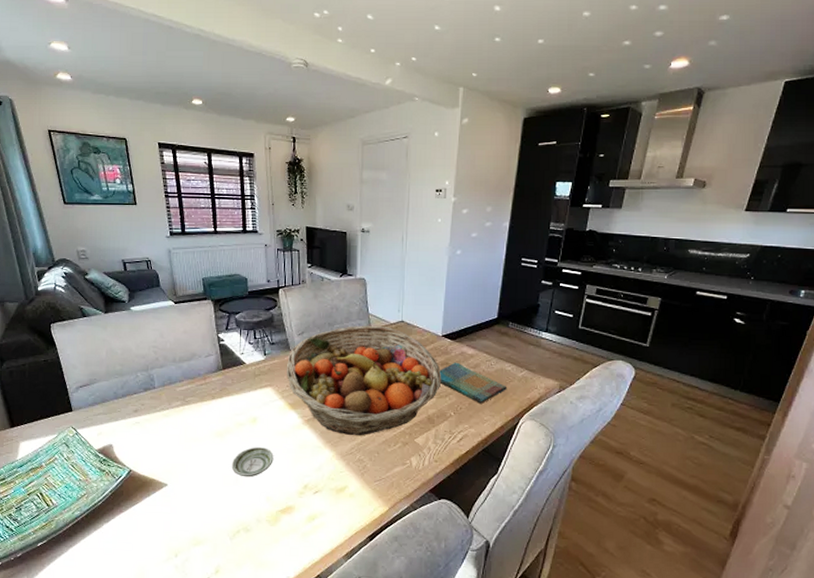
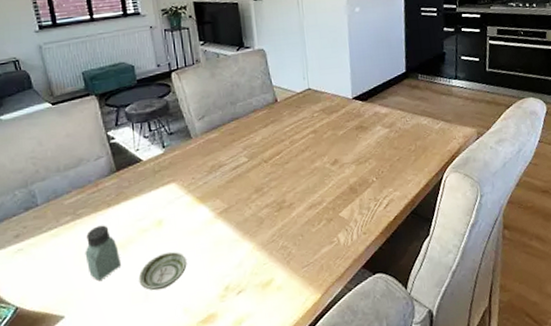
saltshaker: none [189,414,219,460] -> present [85,225,122,280]
fruit basket: present [287,325,442,436] -> none [190,97,359,222]
dish towel: present [440,362,506,405] -> none [355,123,426,165]

